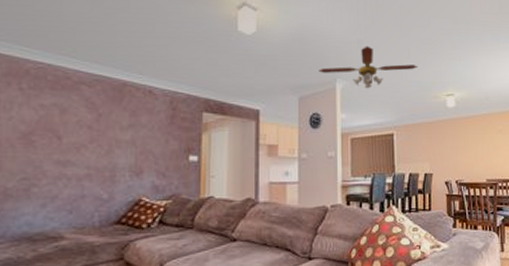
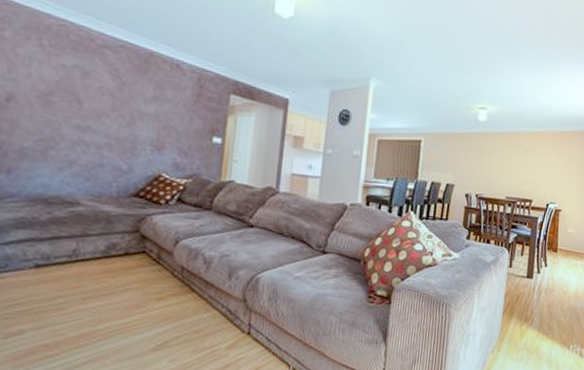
ceiling fan: present [318,46,418,89] -> none [353,46,455,92]

